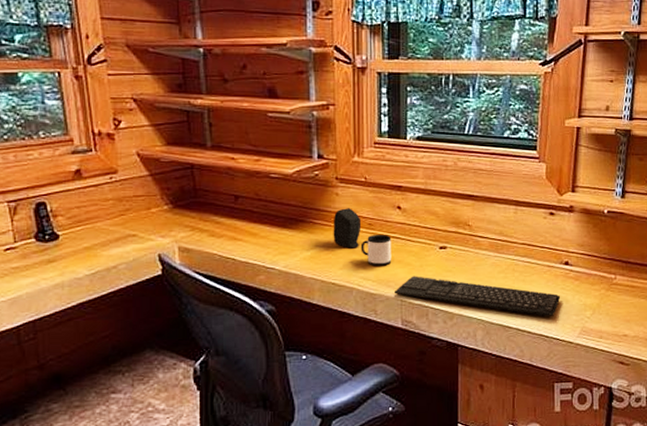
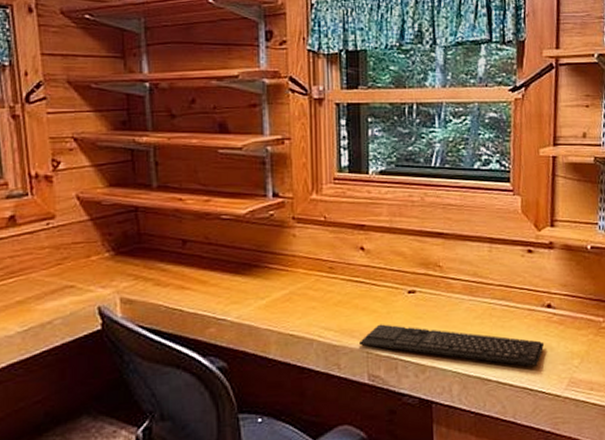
speaker: present [333,208,362,249] -> none [290,250,322,295]
mug: present [360,234,392,266] -> none [321,278,356,315]

